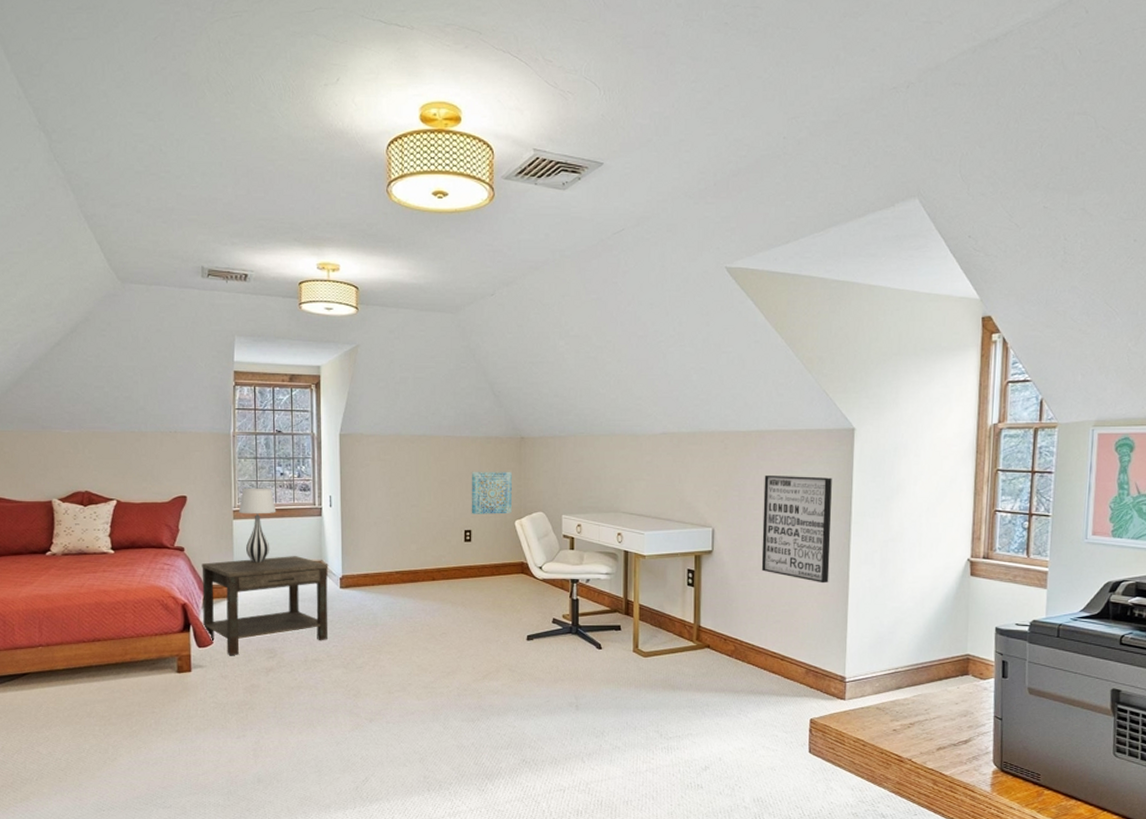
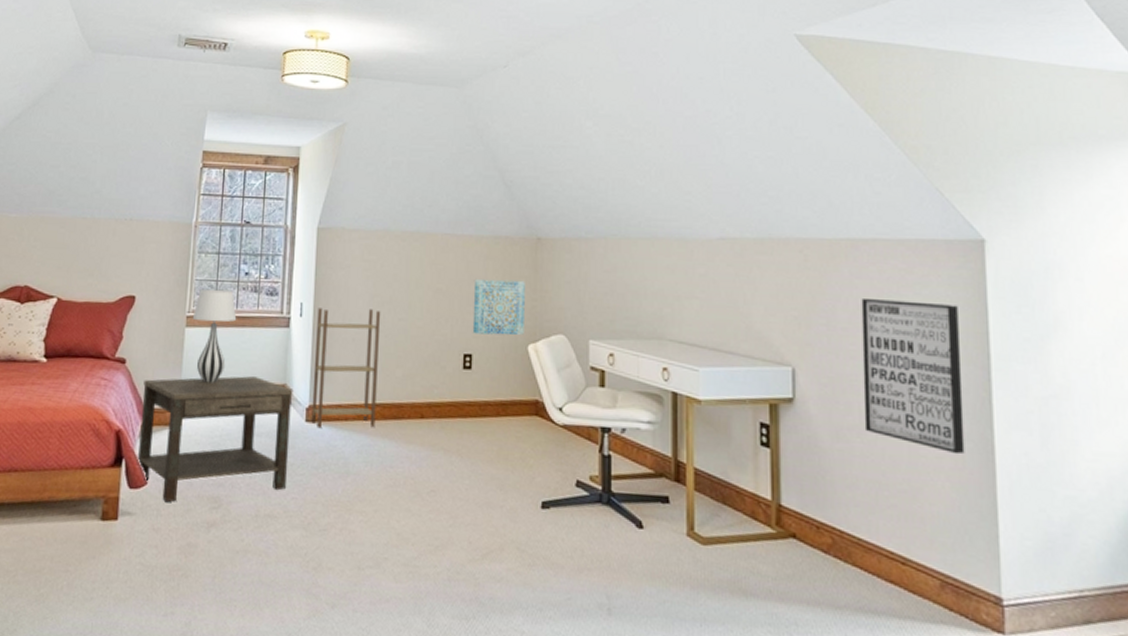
shelving unit: none [344,499,397,593] -> present [311,308,381,429]

